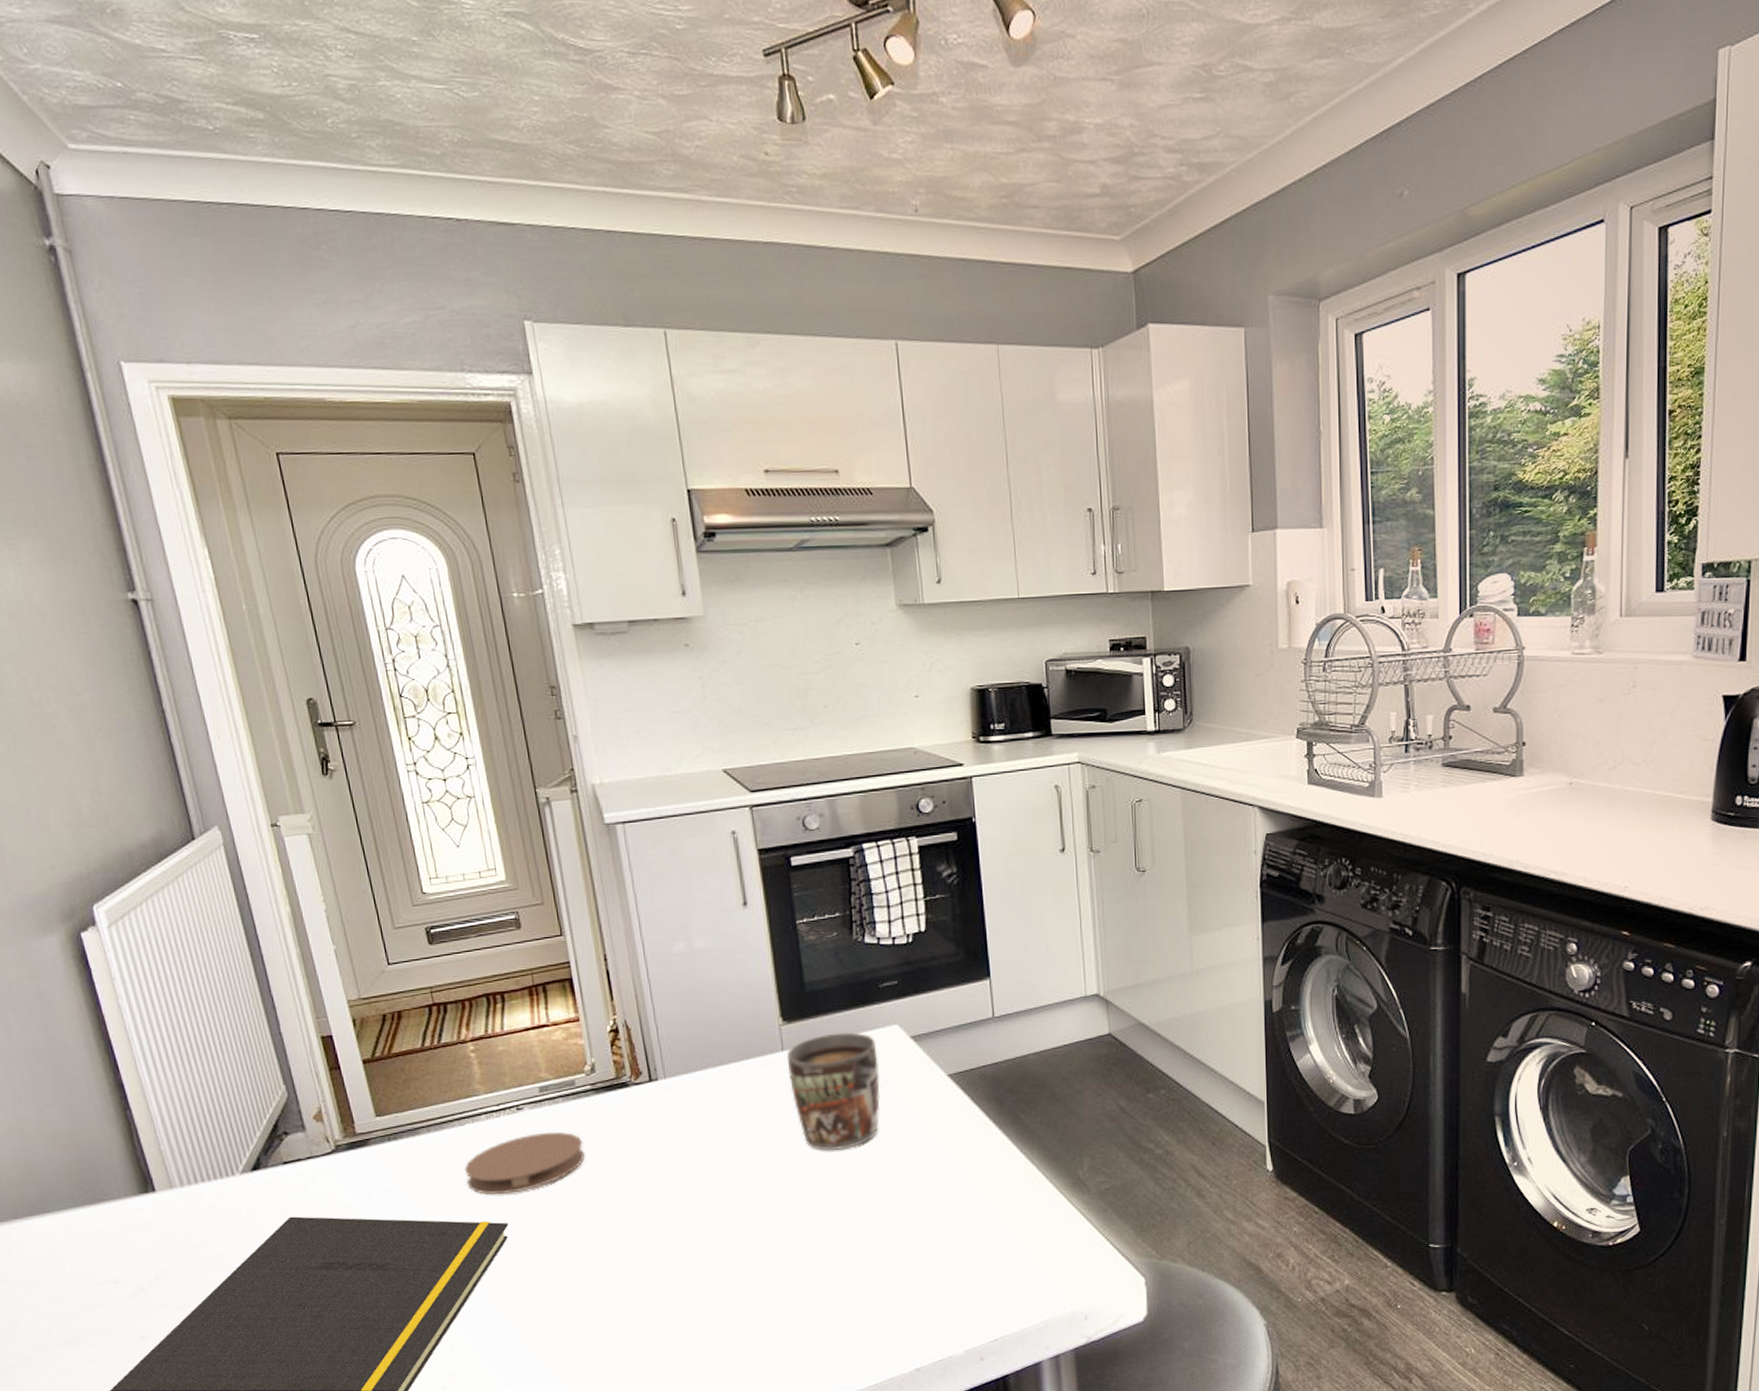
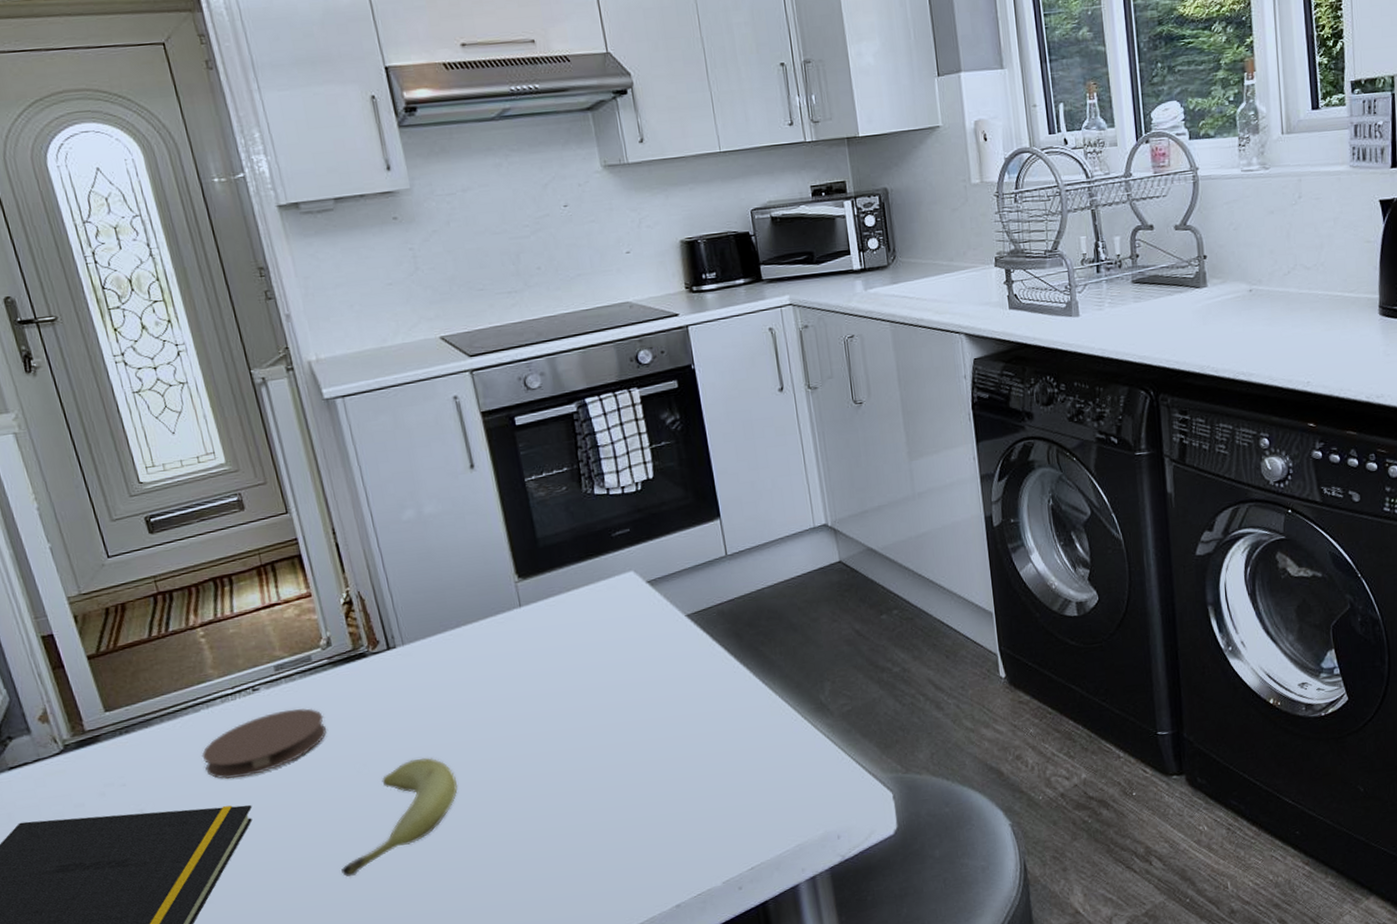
fruit: none [590,1193,709,1304] -> present [341,757,458,877]
mug: present [787,1032,880,1151] -> none [525,582,622,701]

